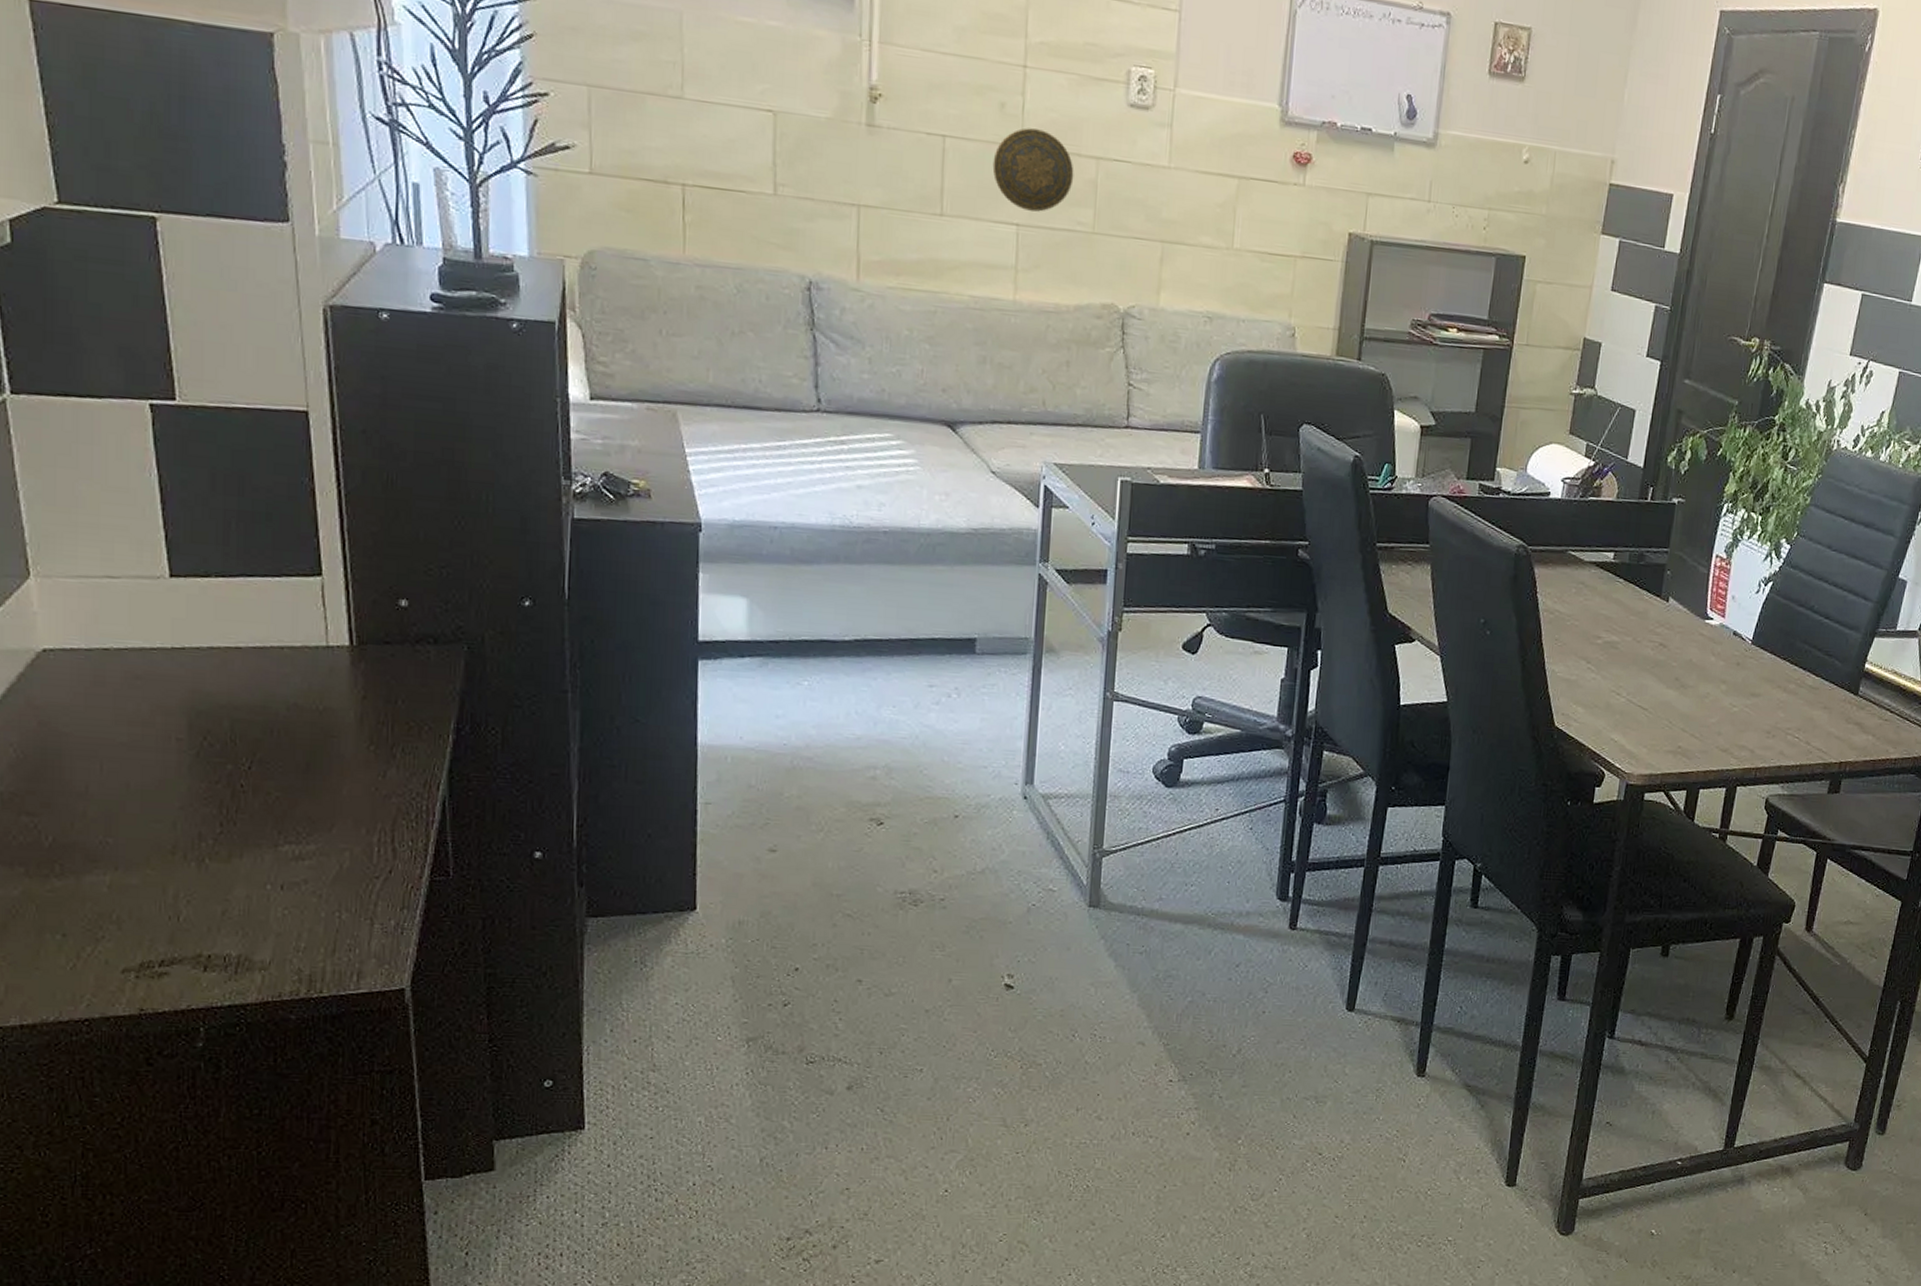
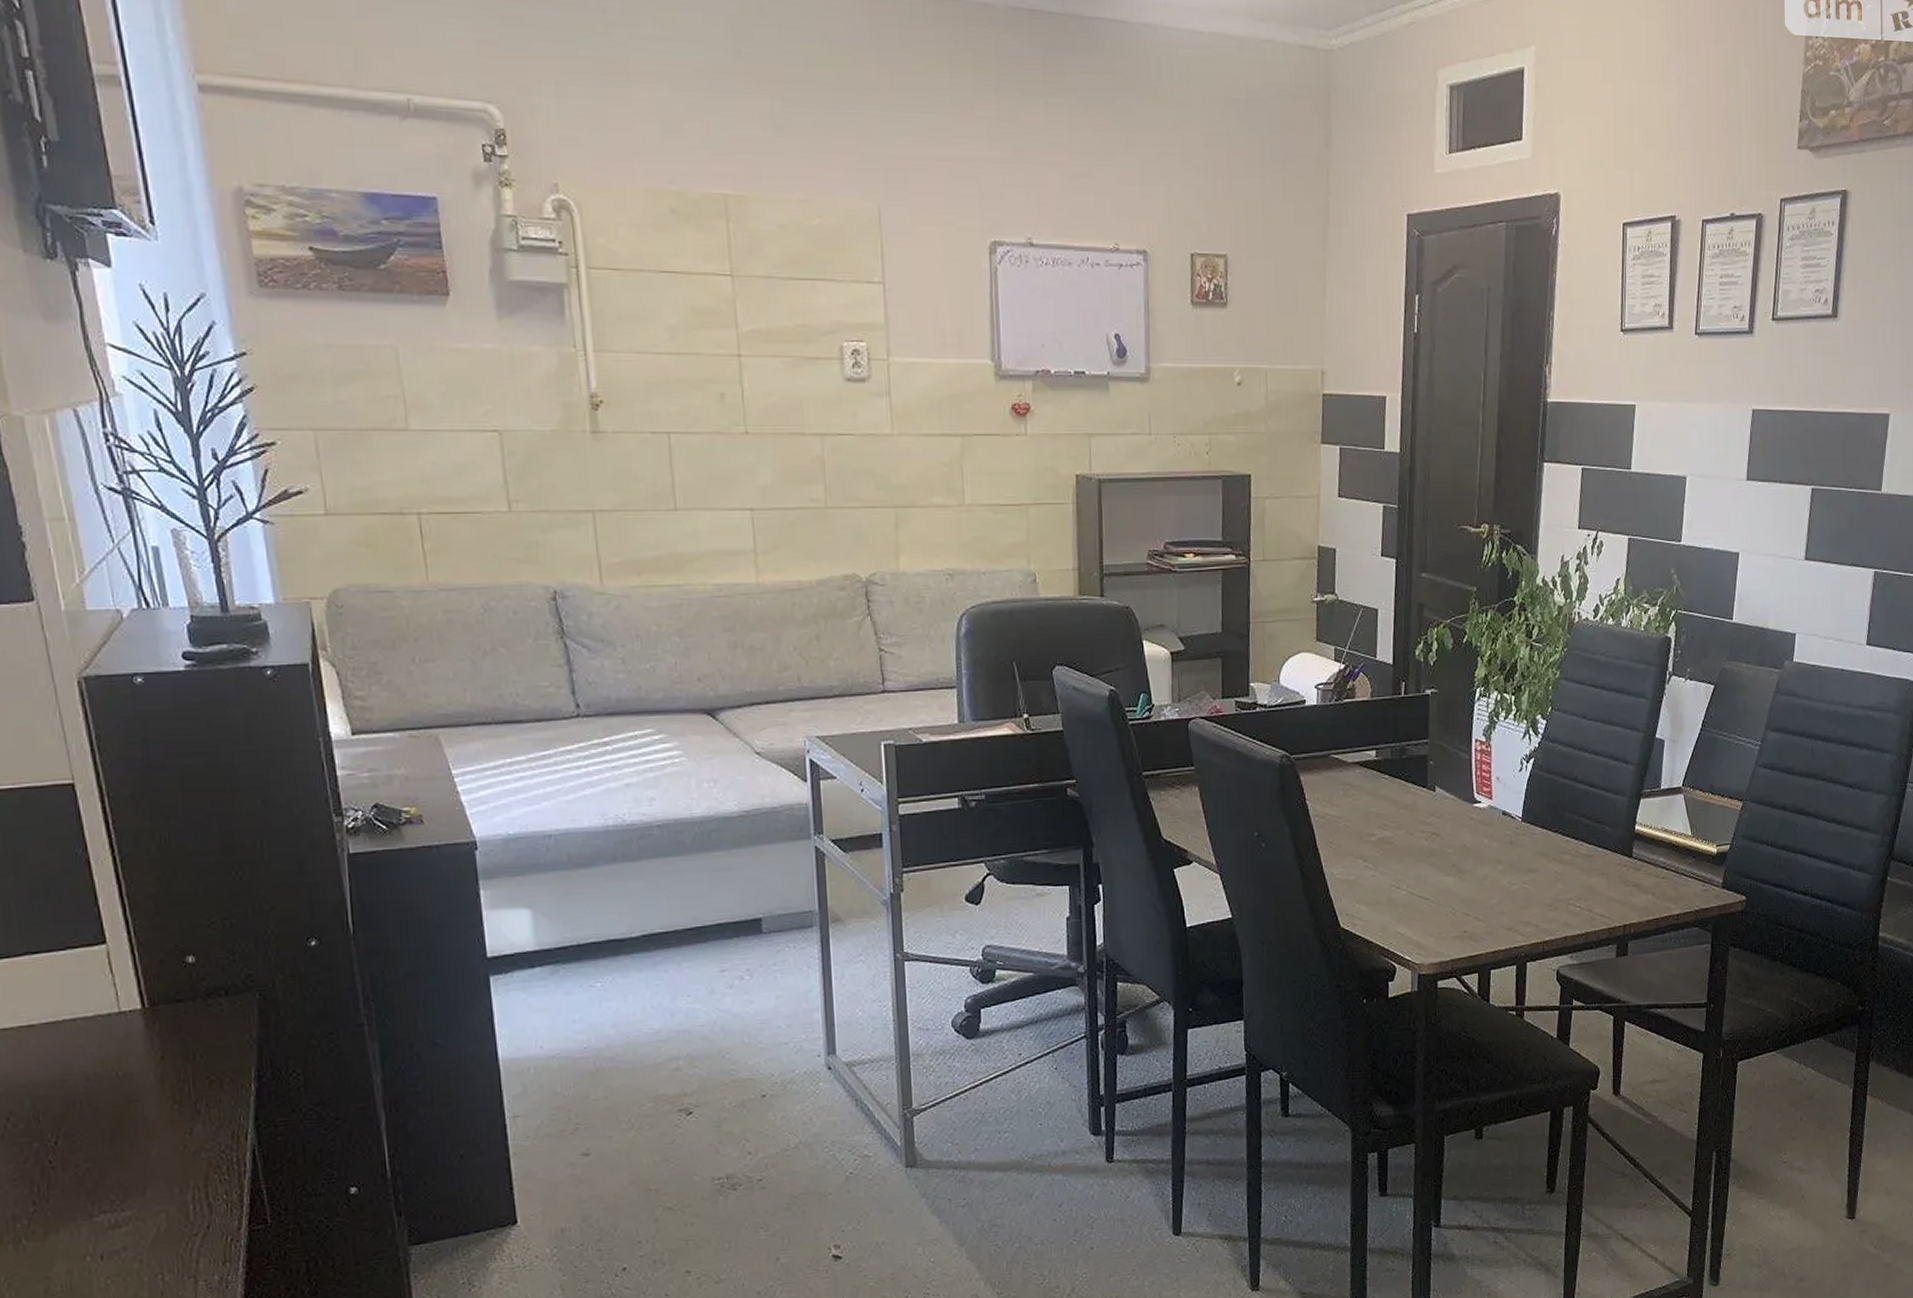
decorative plate: present [992,128,1074,212] -> none [719,414,801,494]

